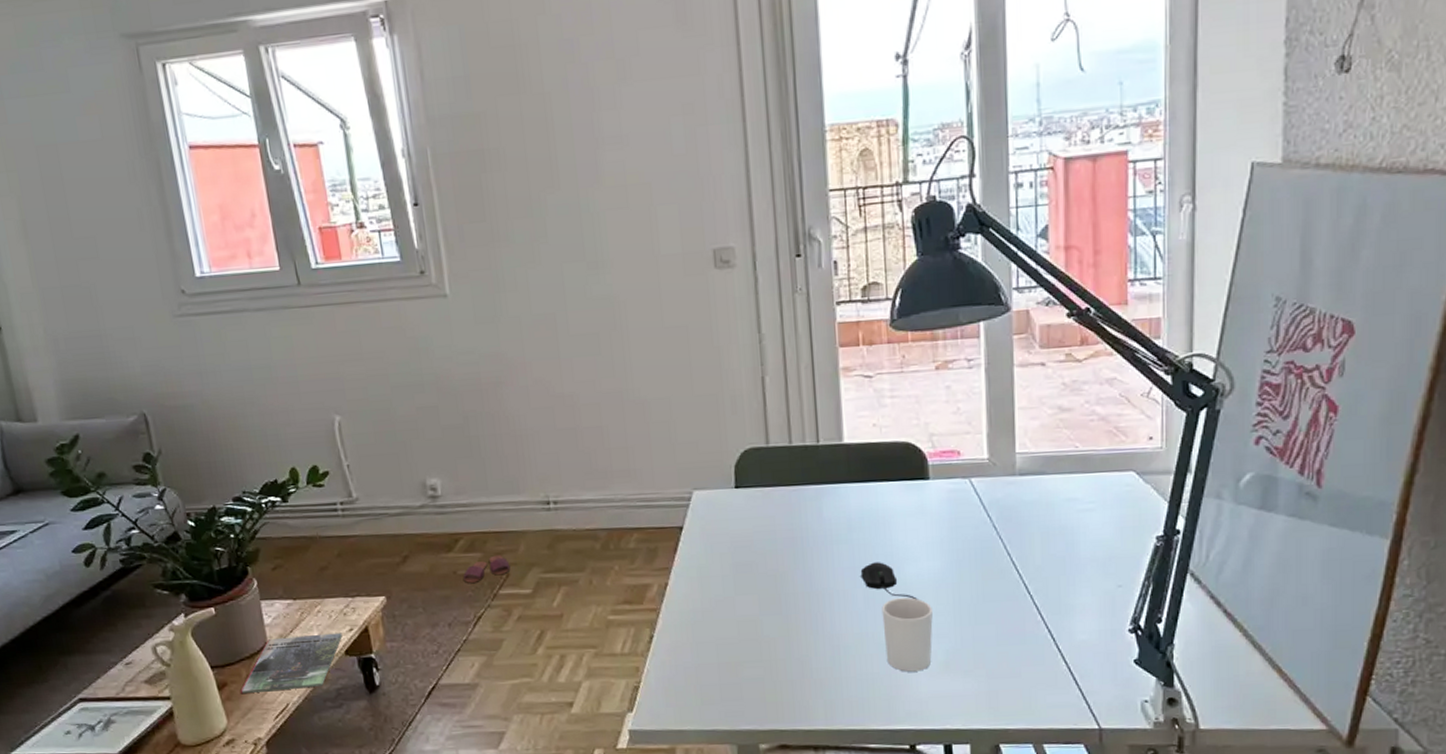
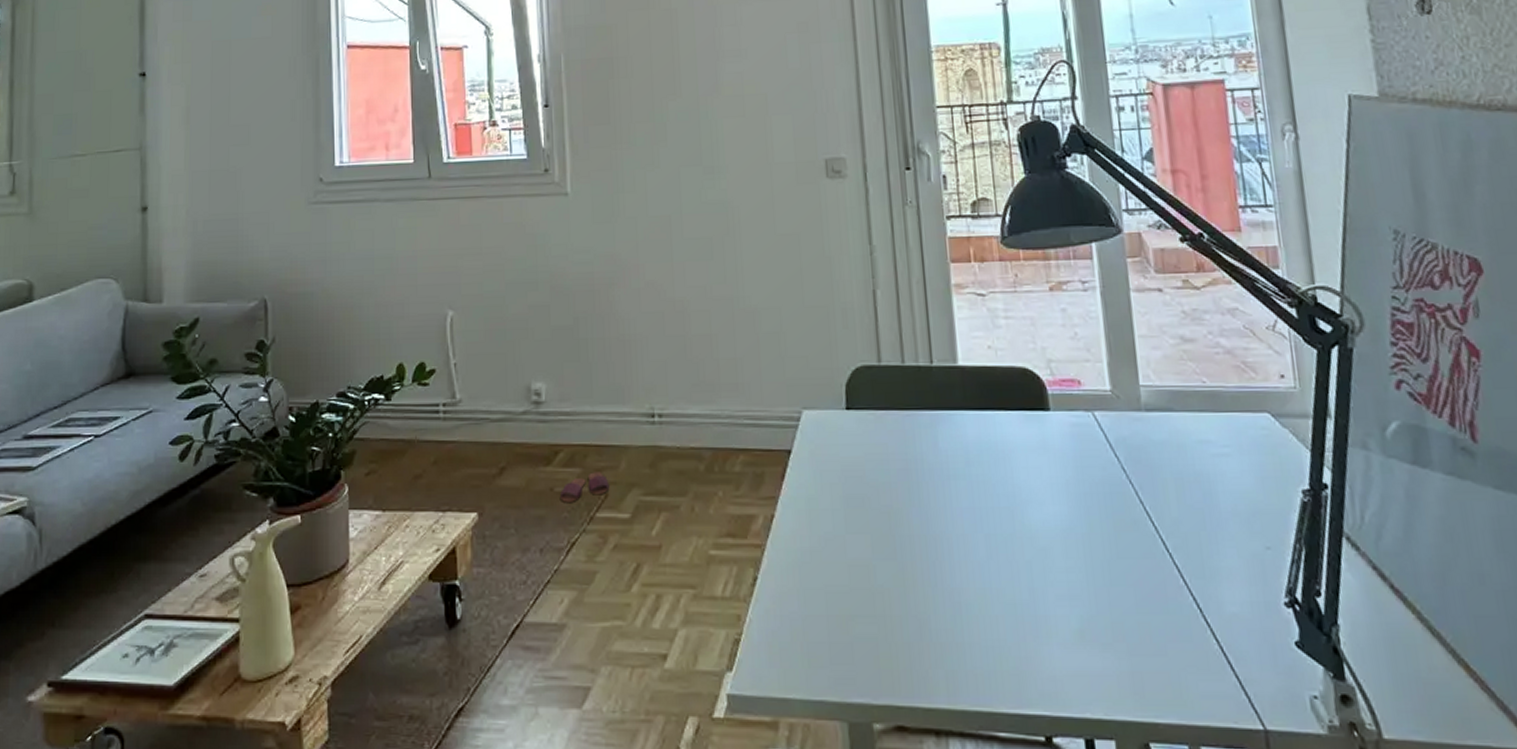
magazine: present [240,632,342,694] -> none [312,553,428,621]
computer mouse: present [860,562,917,600] -> none [980,503,1044,552]
mug: present [882,597,933,672] -> none [1005,547,1065,641]

